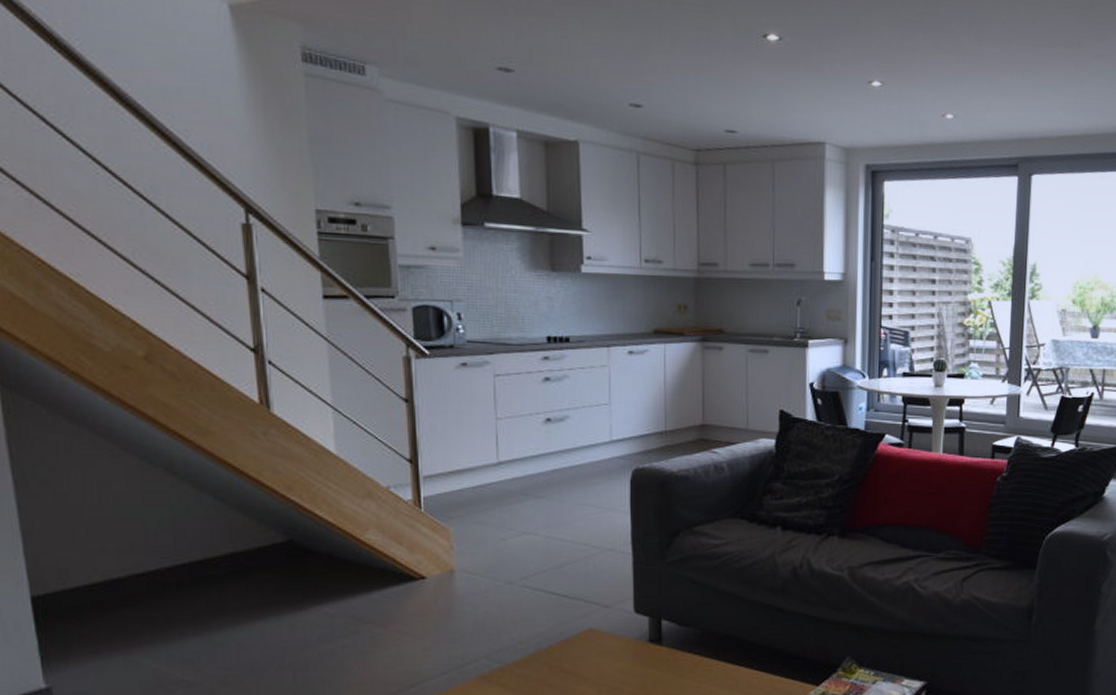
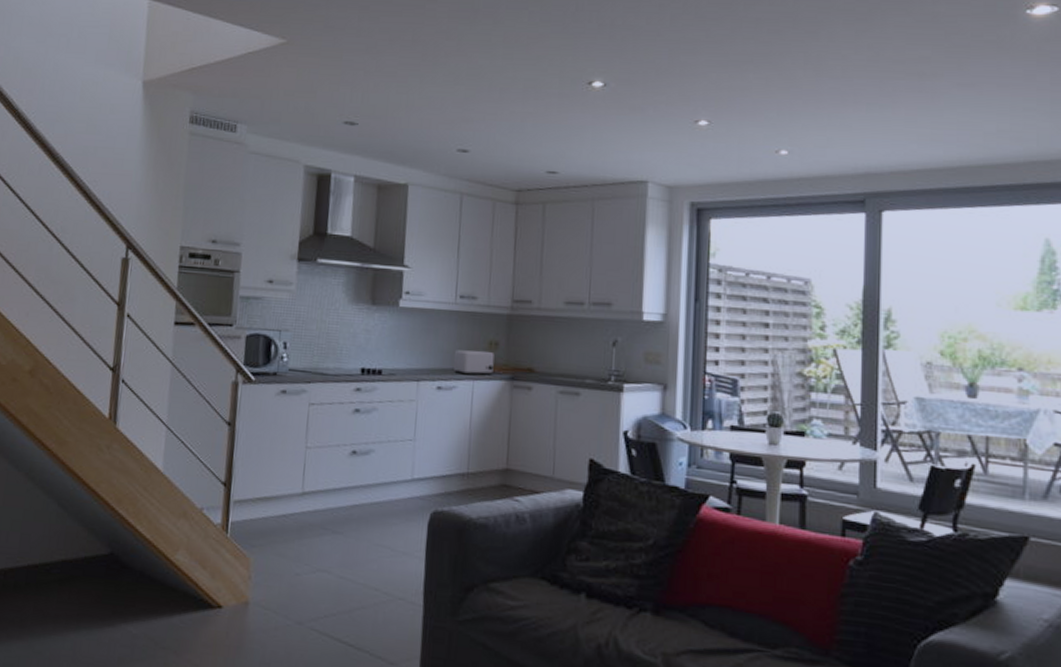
toaster: none [643,313,684,339] -> present [452,350,495,376]

